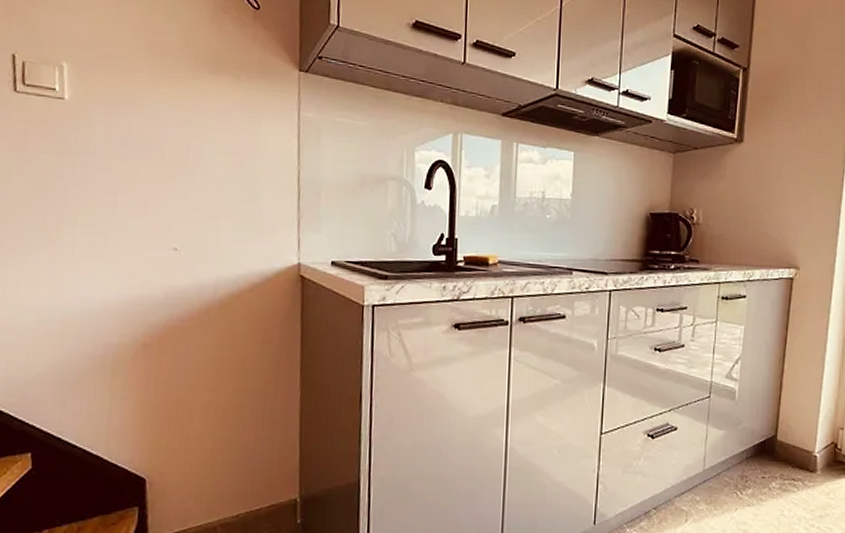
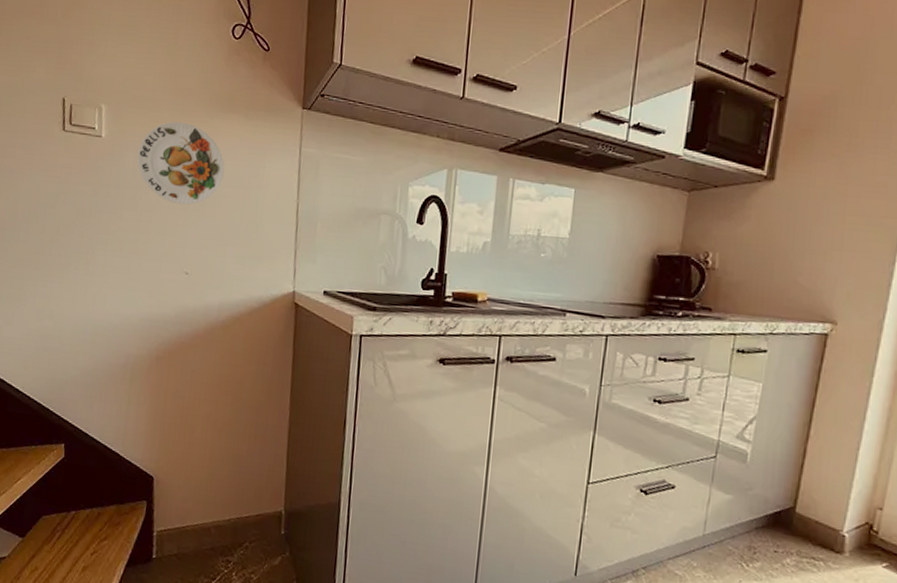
decorative plate: none [110,83,214,174] -> present [137,121,225,205]

